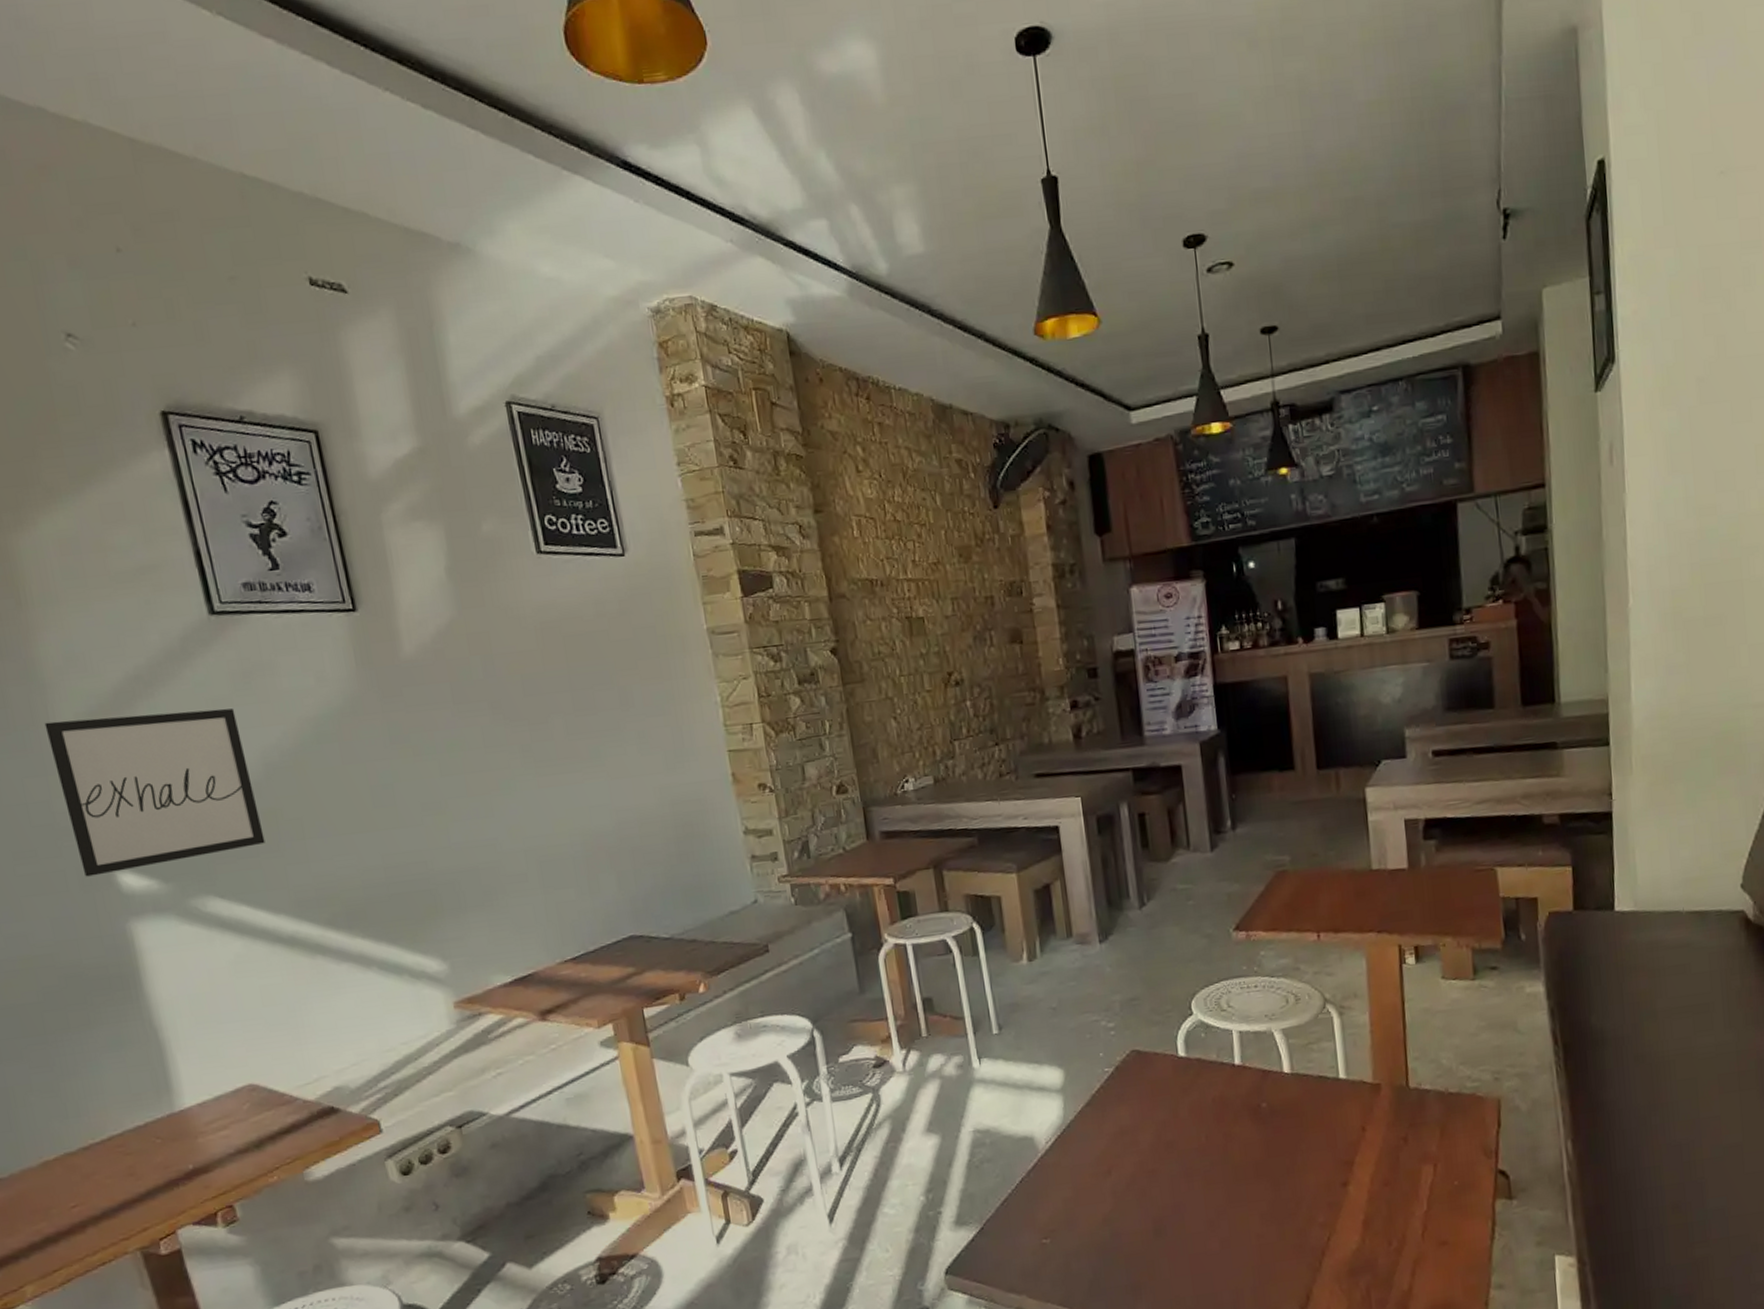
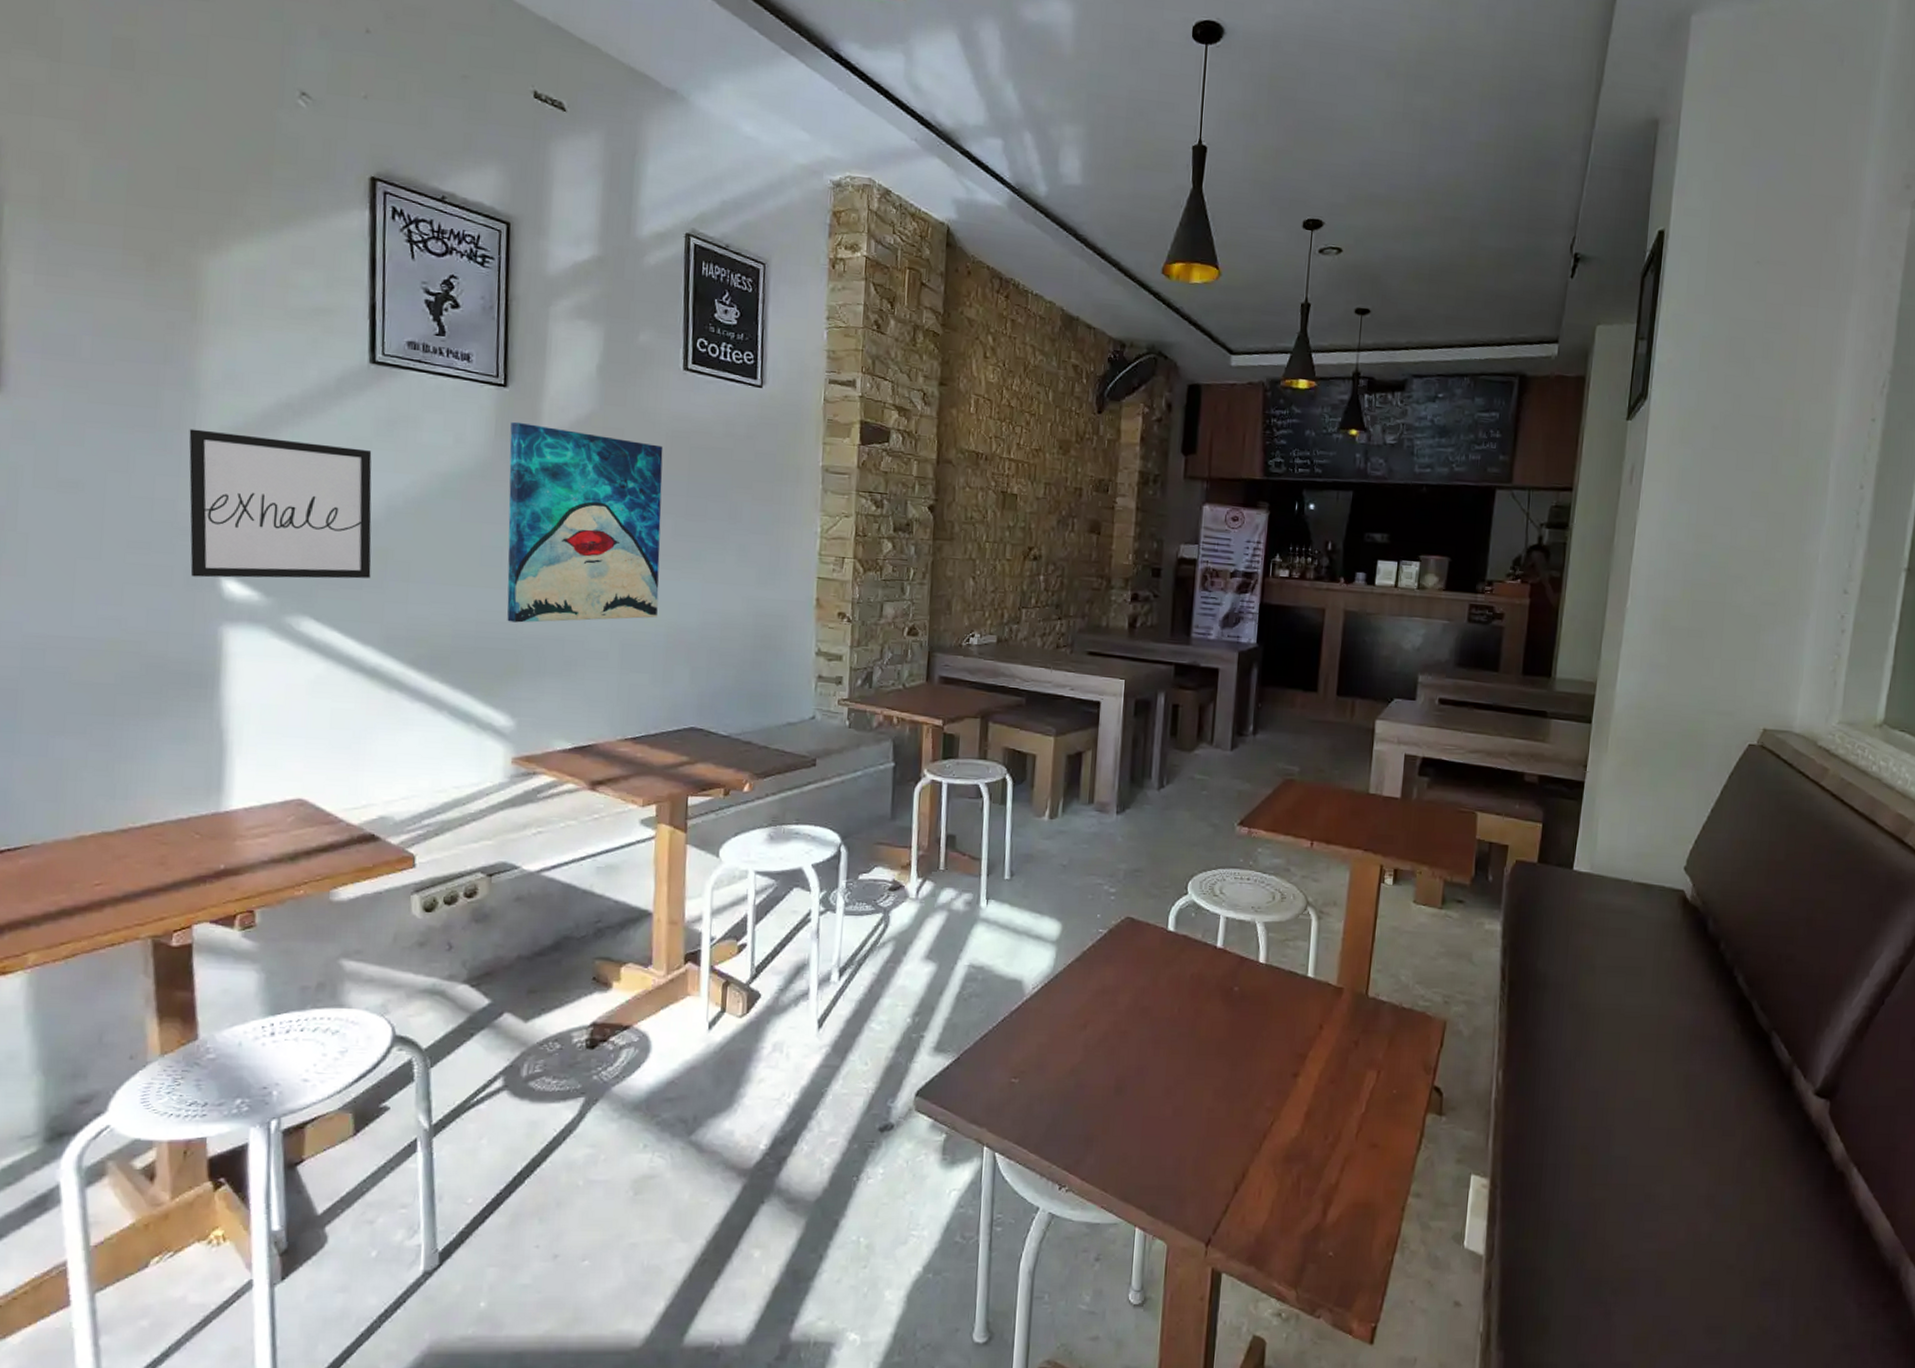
wall art: none [370,641,569,862] -> present [507,421,663,623]

